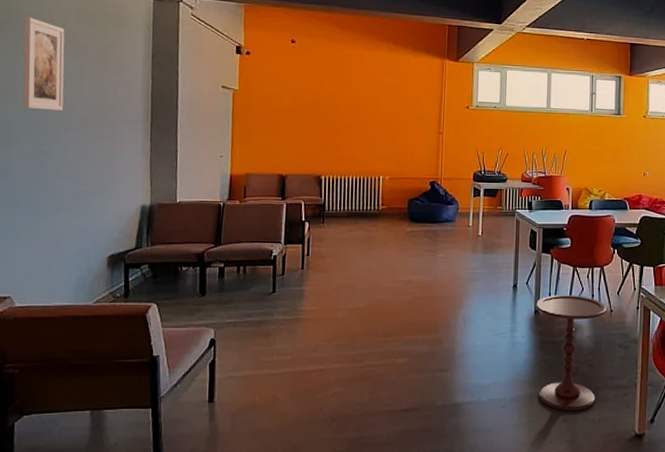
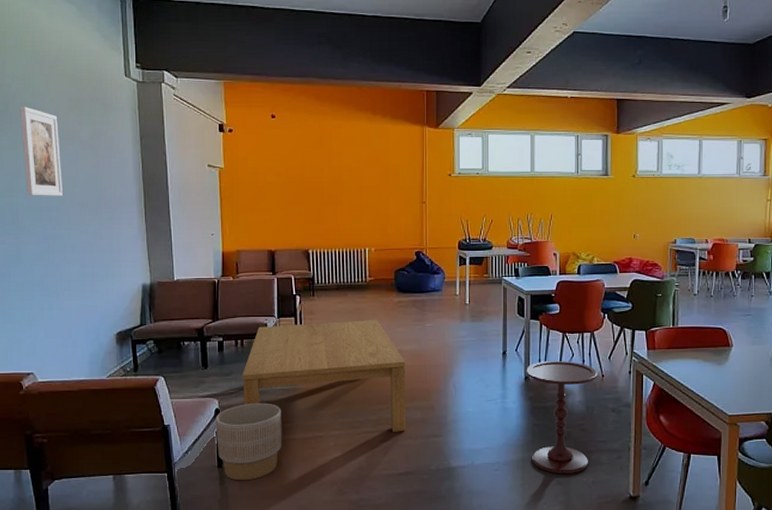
planter: none [209,333,282,417] -> present [215,403,282,481]
coffee table: none [241,249,414,366] -> present [242,320,405,432]

